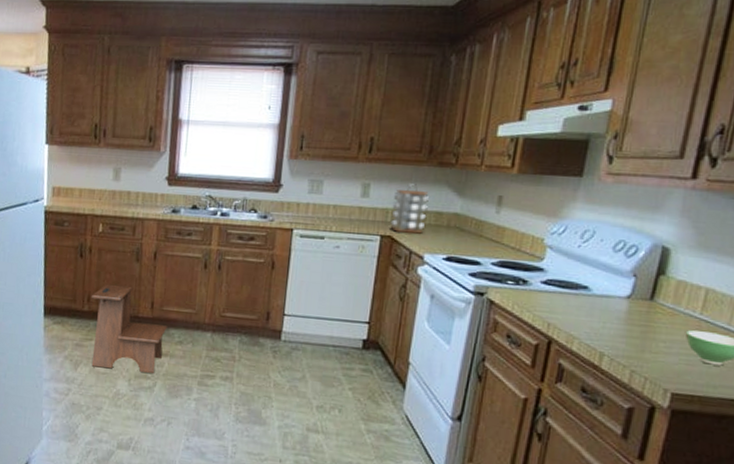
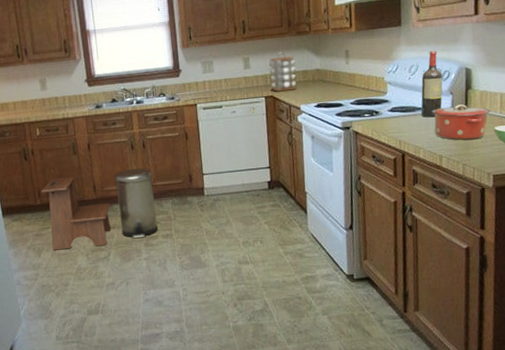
pedal bin: none [174,290,224,374] -> present [115,168,158,238]
wine bottle: none [585,215,628,302] -> present [420,50,443,118]
casserole: none [599,291,687,342] -> present [432,104,491,140]

